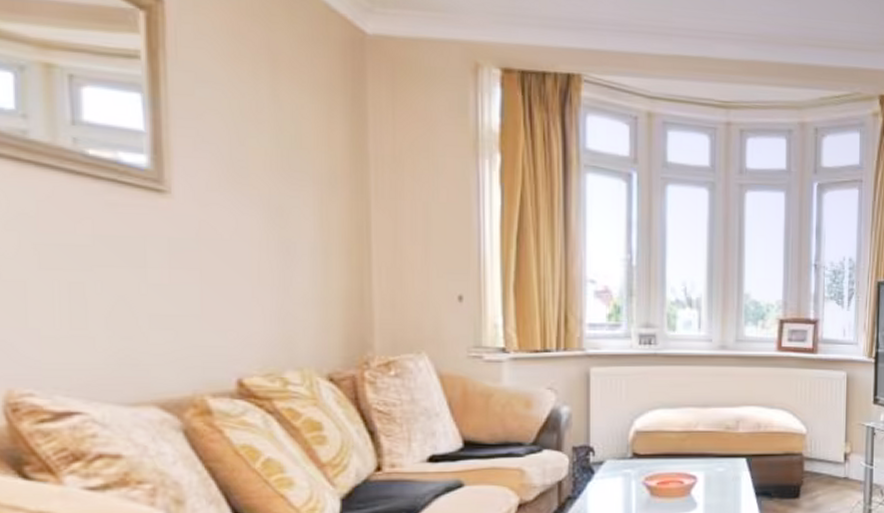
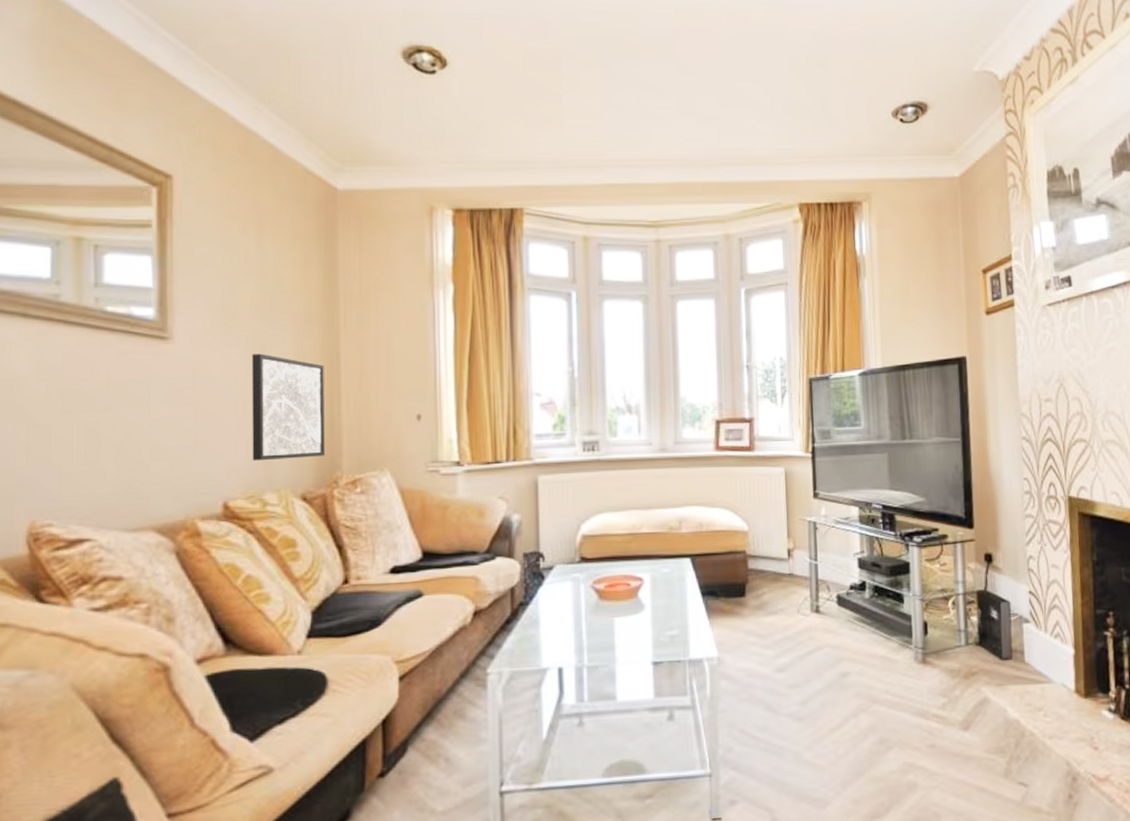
wall art: none [267,216,354,336] -> present [252,353,324,461]

